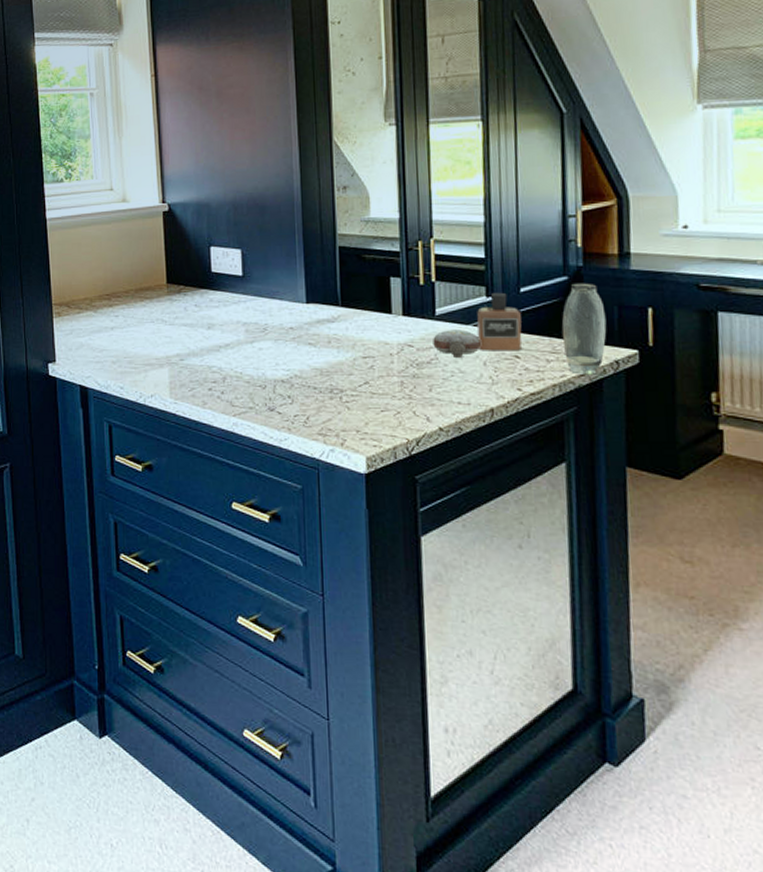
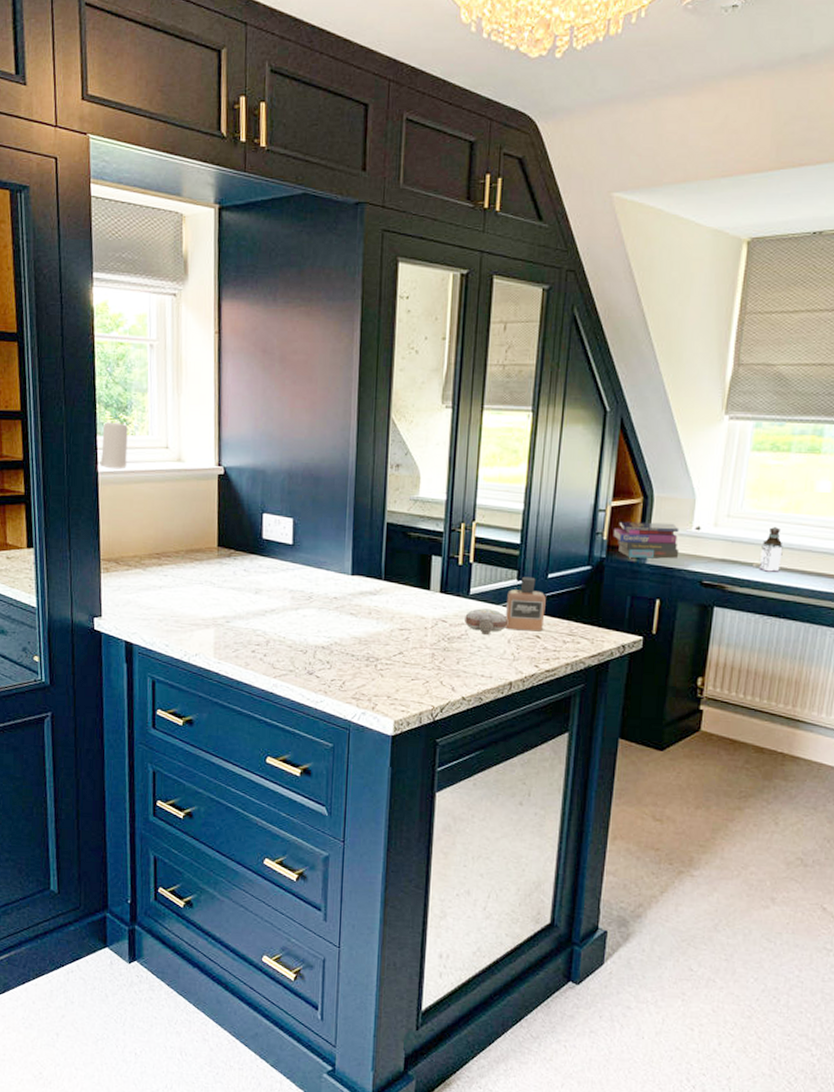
candle: none [48,169,74,215] -> present [100,422,128,470]
vase: present [561,283,607,375] -> none [579,573,620,657]
books: none [587,223,668,264] -> present [612,521,680,559]

